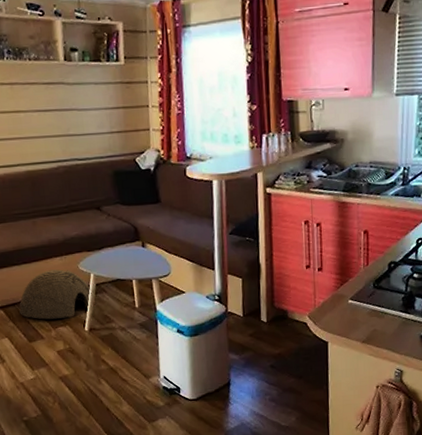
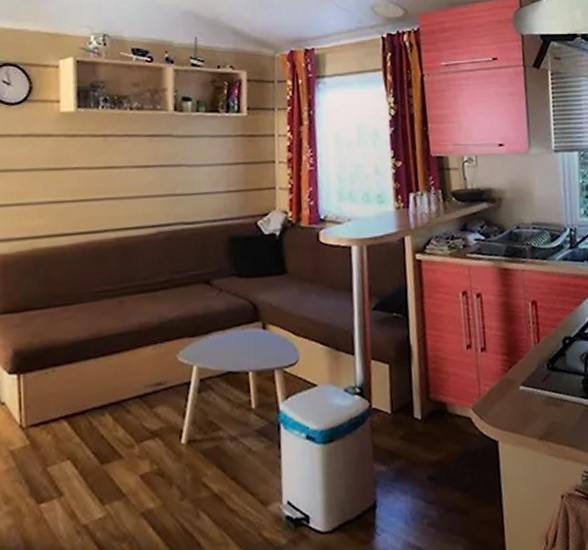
woven basket: present [19,269,92,319] -> none [90,362,193,431]

